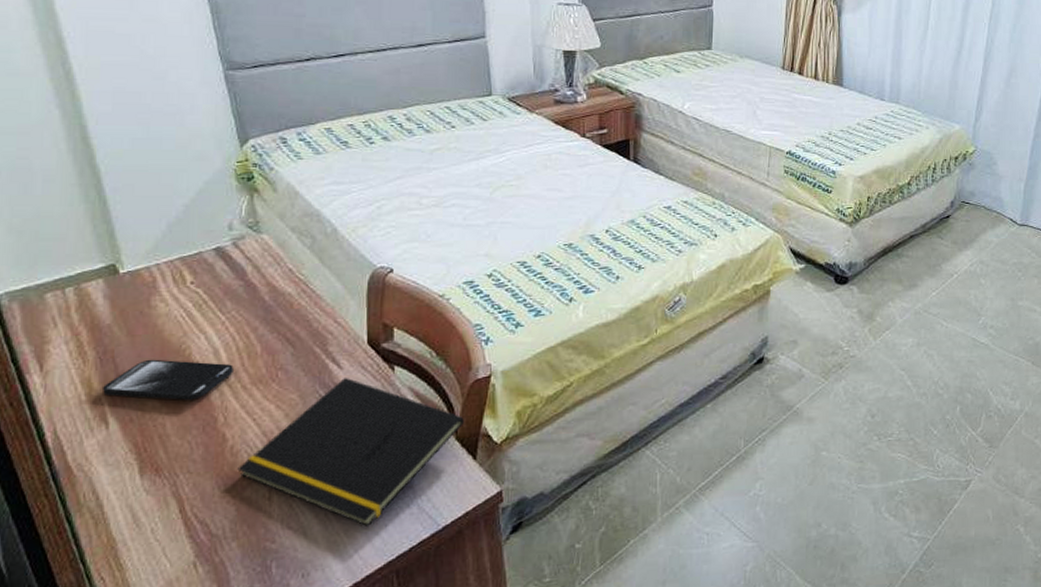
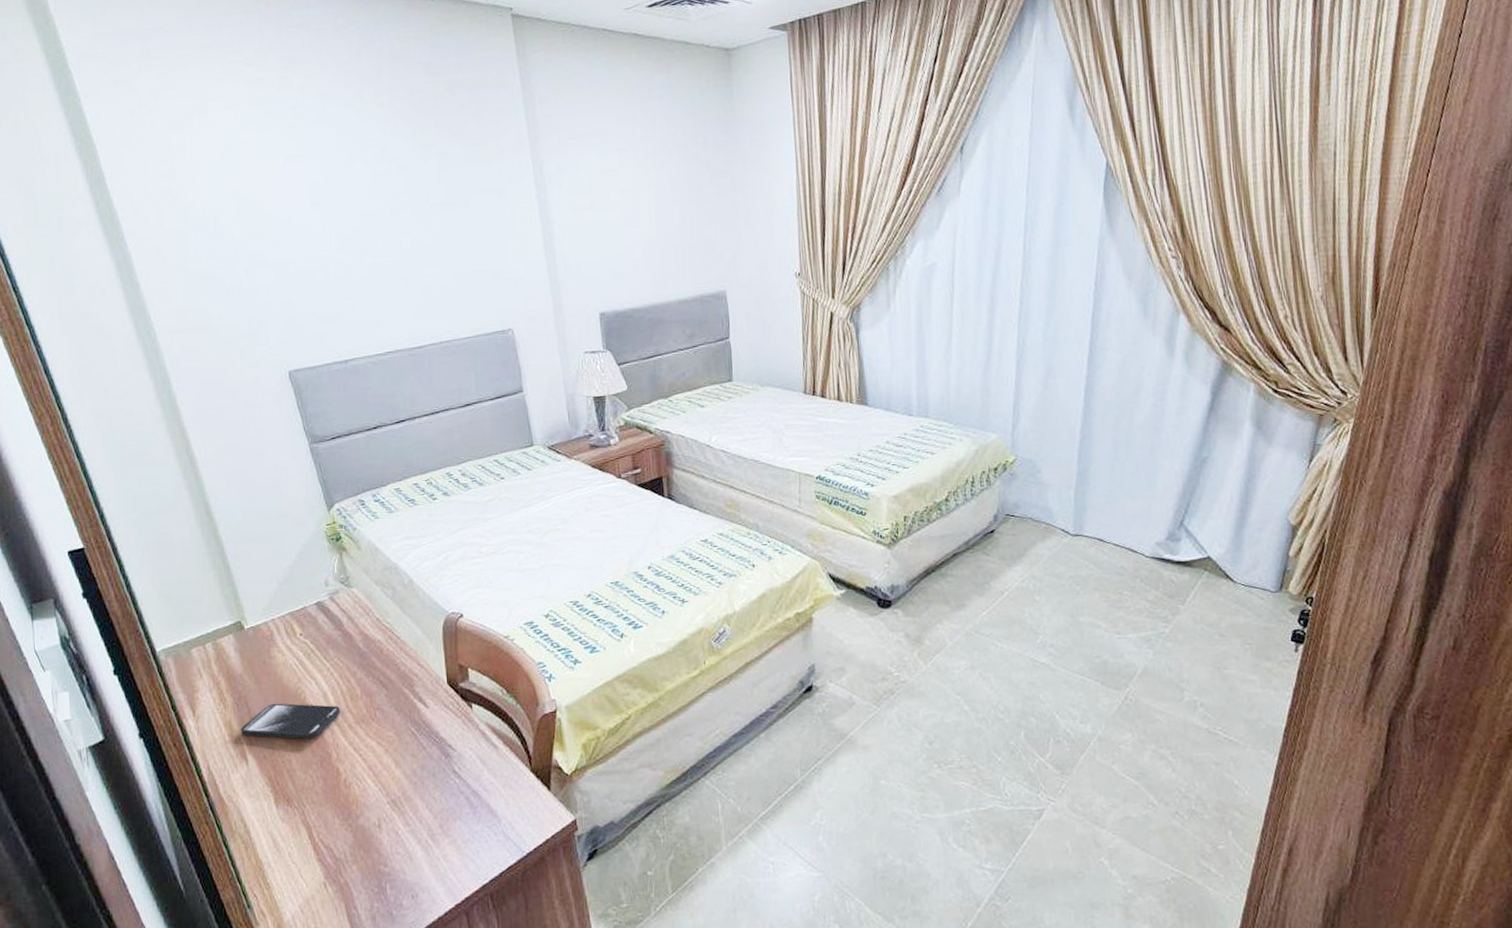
notepad: present [237,377,465,528] -> none [351,715,538,853]

